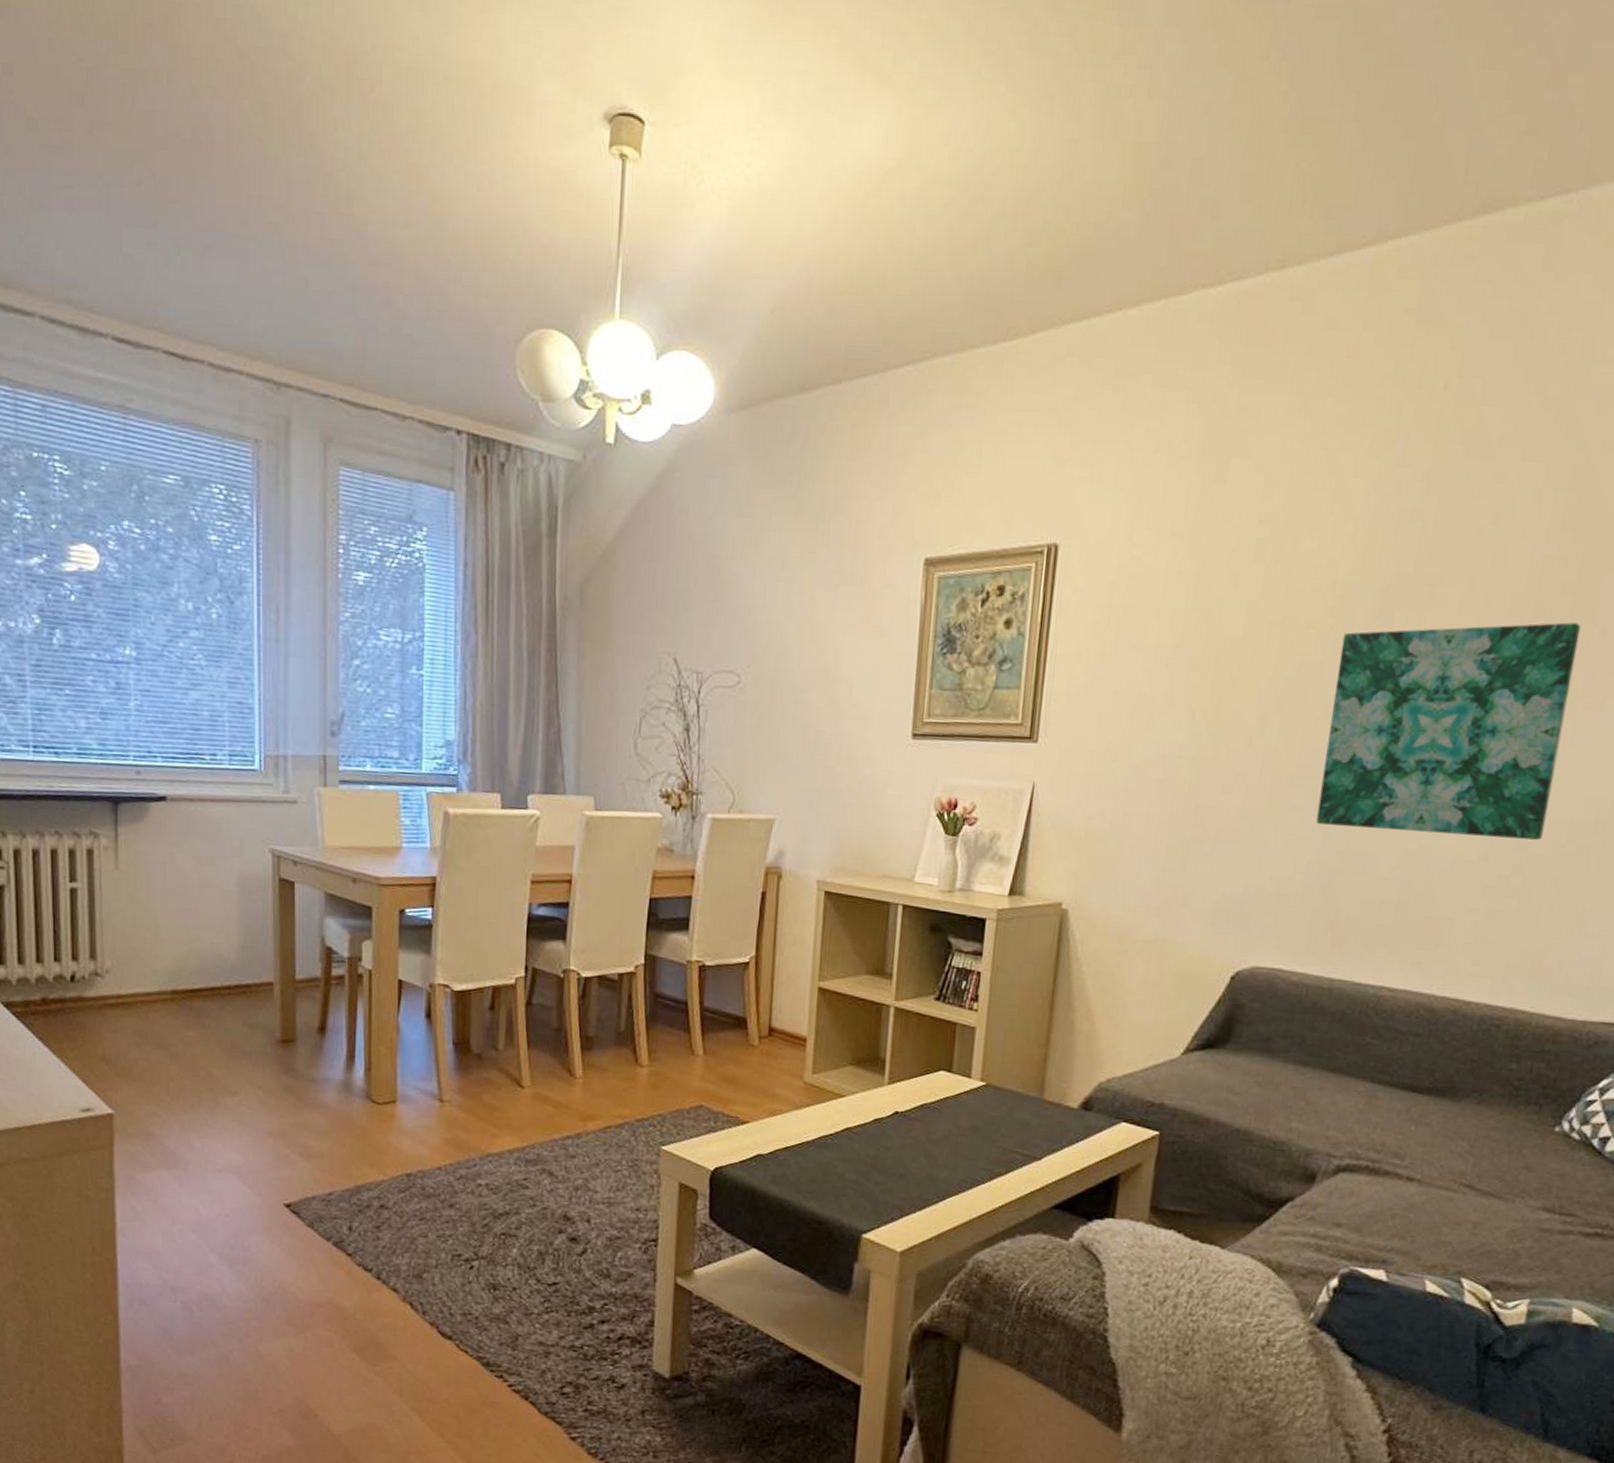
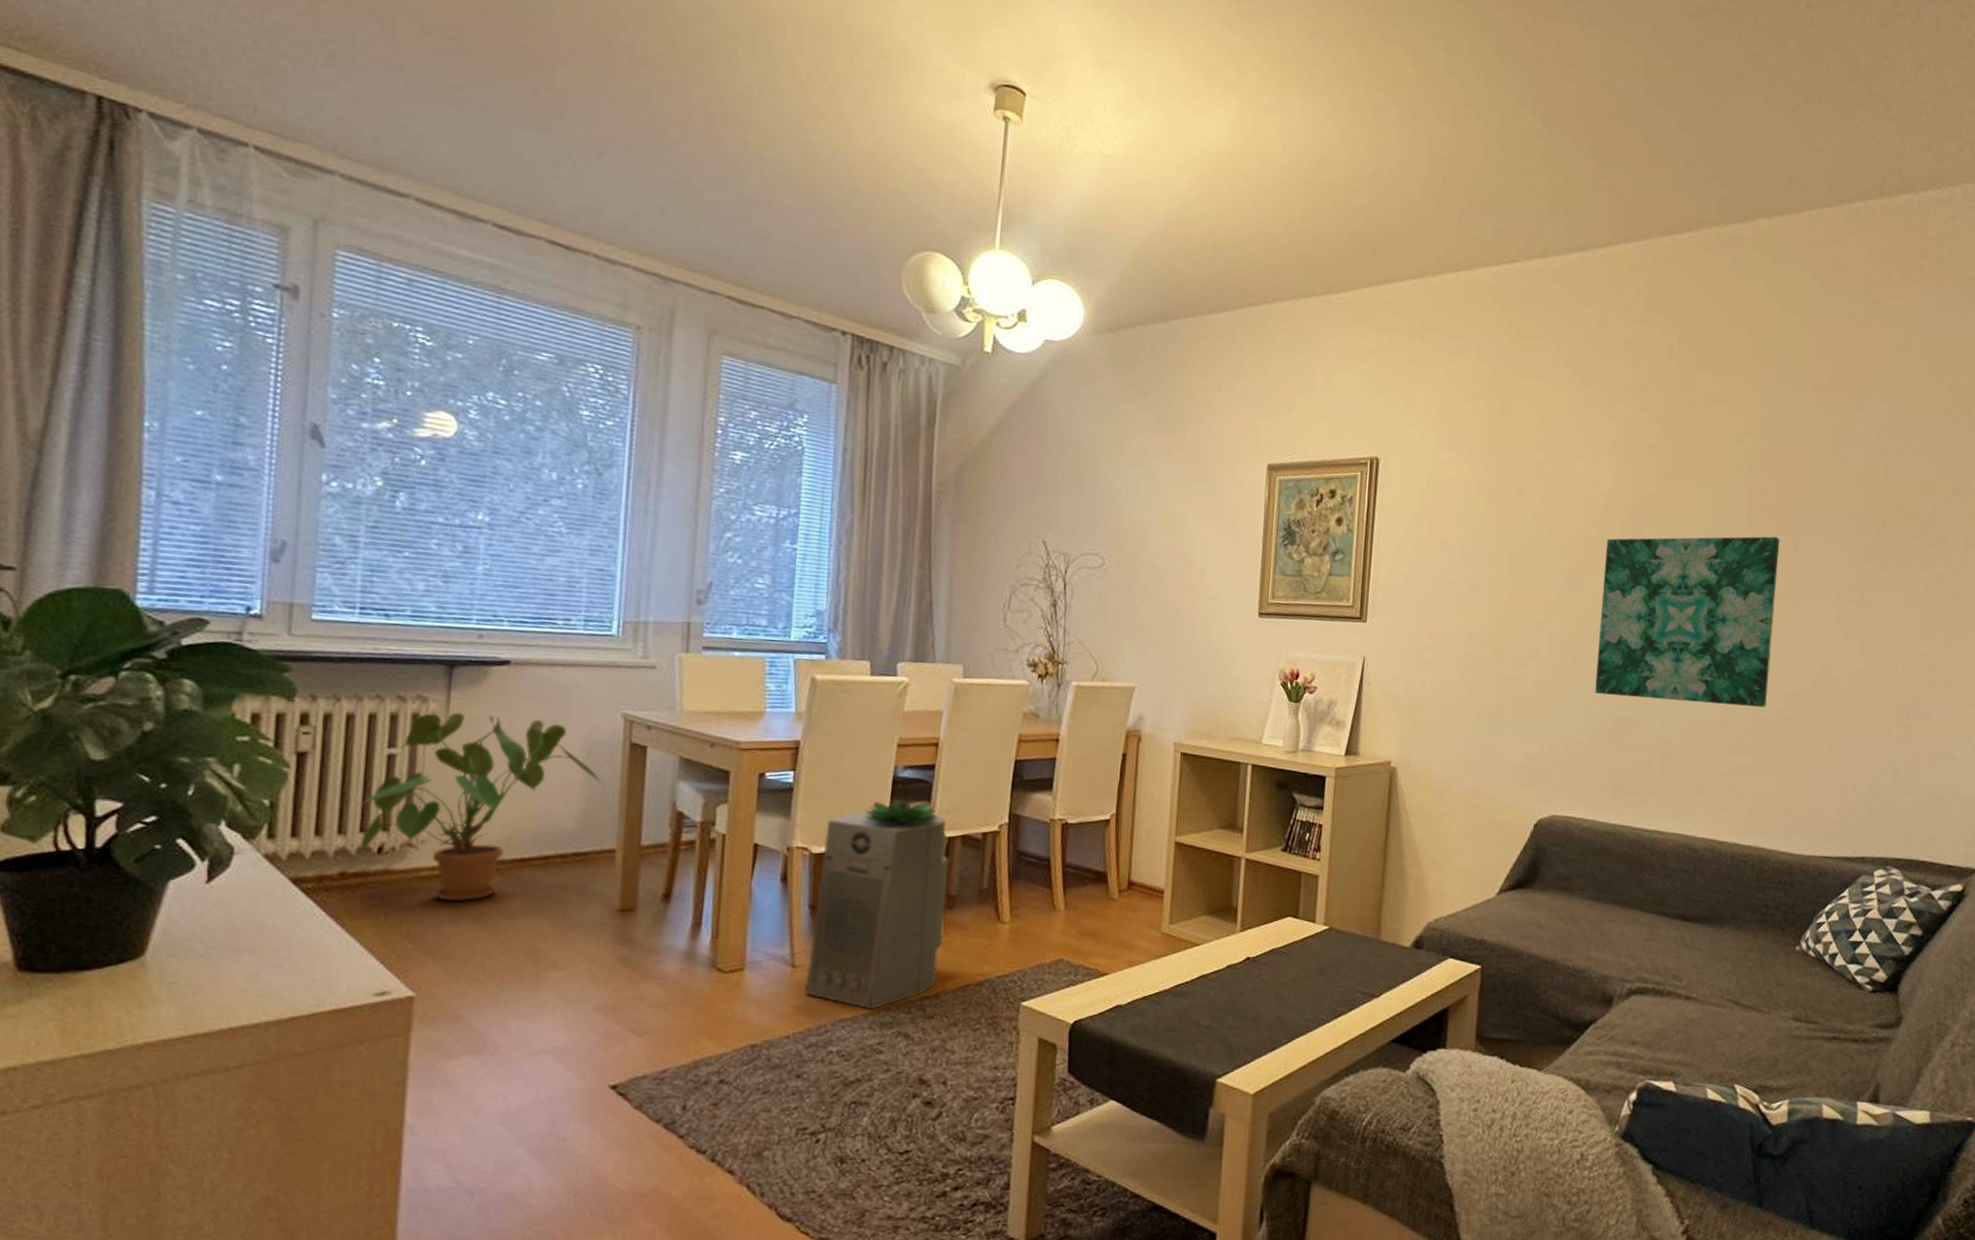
house plant: none [50,847,260,1028] -> present [358,712,605,902]
air purifier: none [453,949,586,1147] -> present [804,811,949,1010]
succulent plant: none [503,937,573,964] -> present [865,799,938,825]

